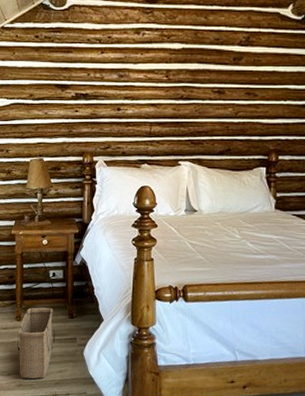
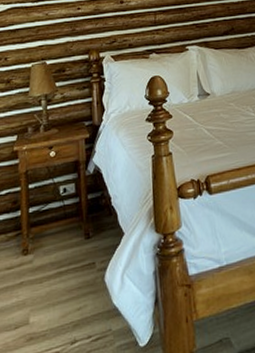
basket: present [17,307,56,379] -> none [25,231,71,329]

